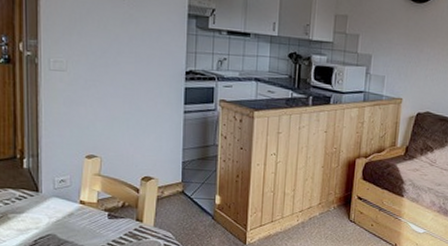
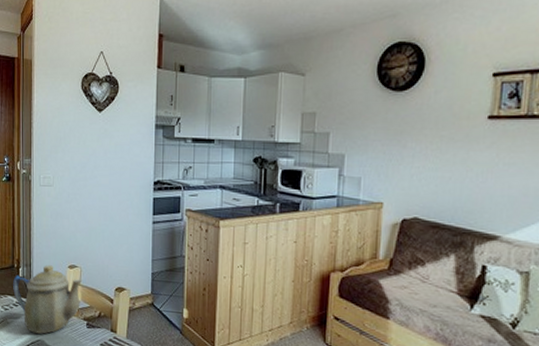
teapot: none [15,155,103,228] -> present [13,265,83,334]

